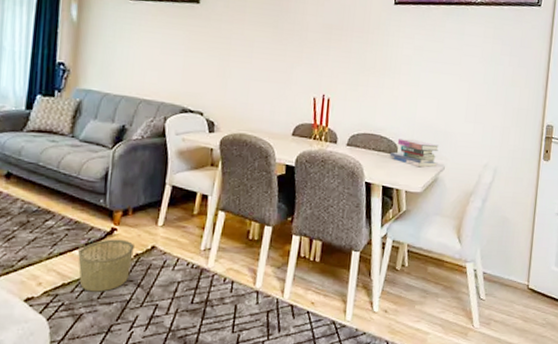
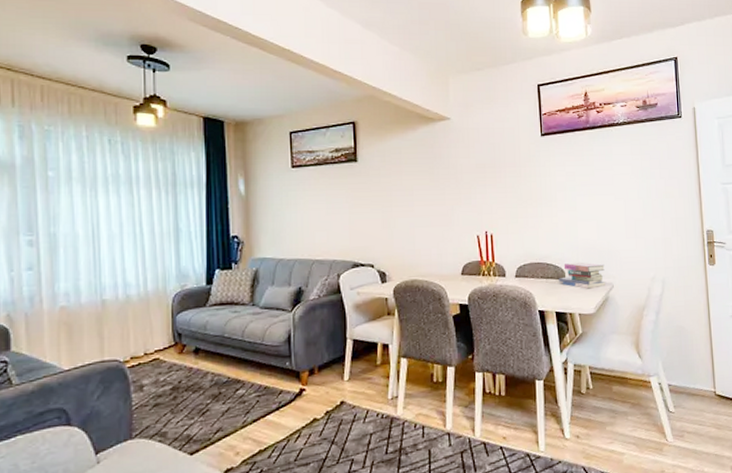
basket: present [78,239,134,292] -> none [271,398,324,455]

